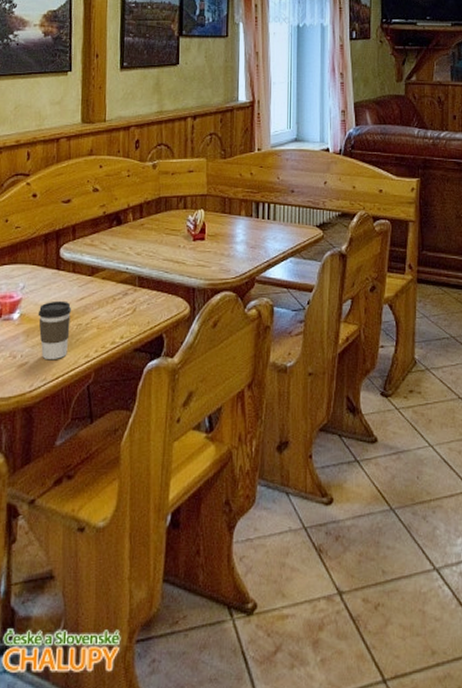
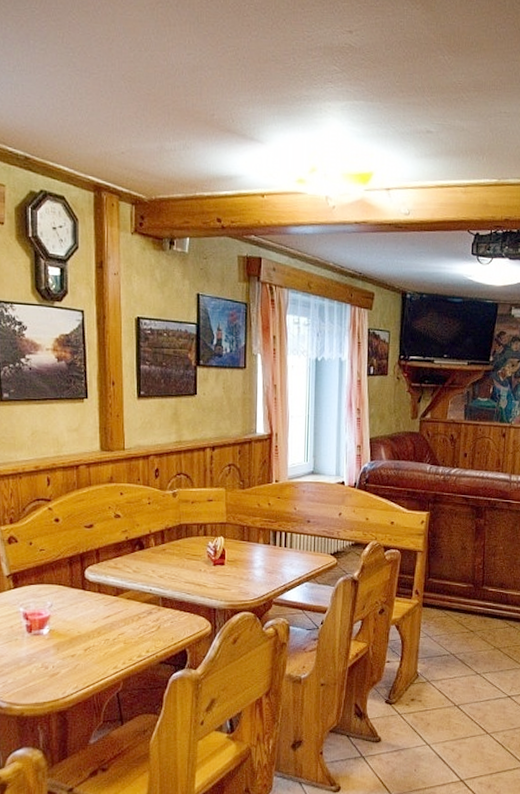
coffee cup: present [38,300,72,359] -> none [66,618,99,670]

